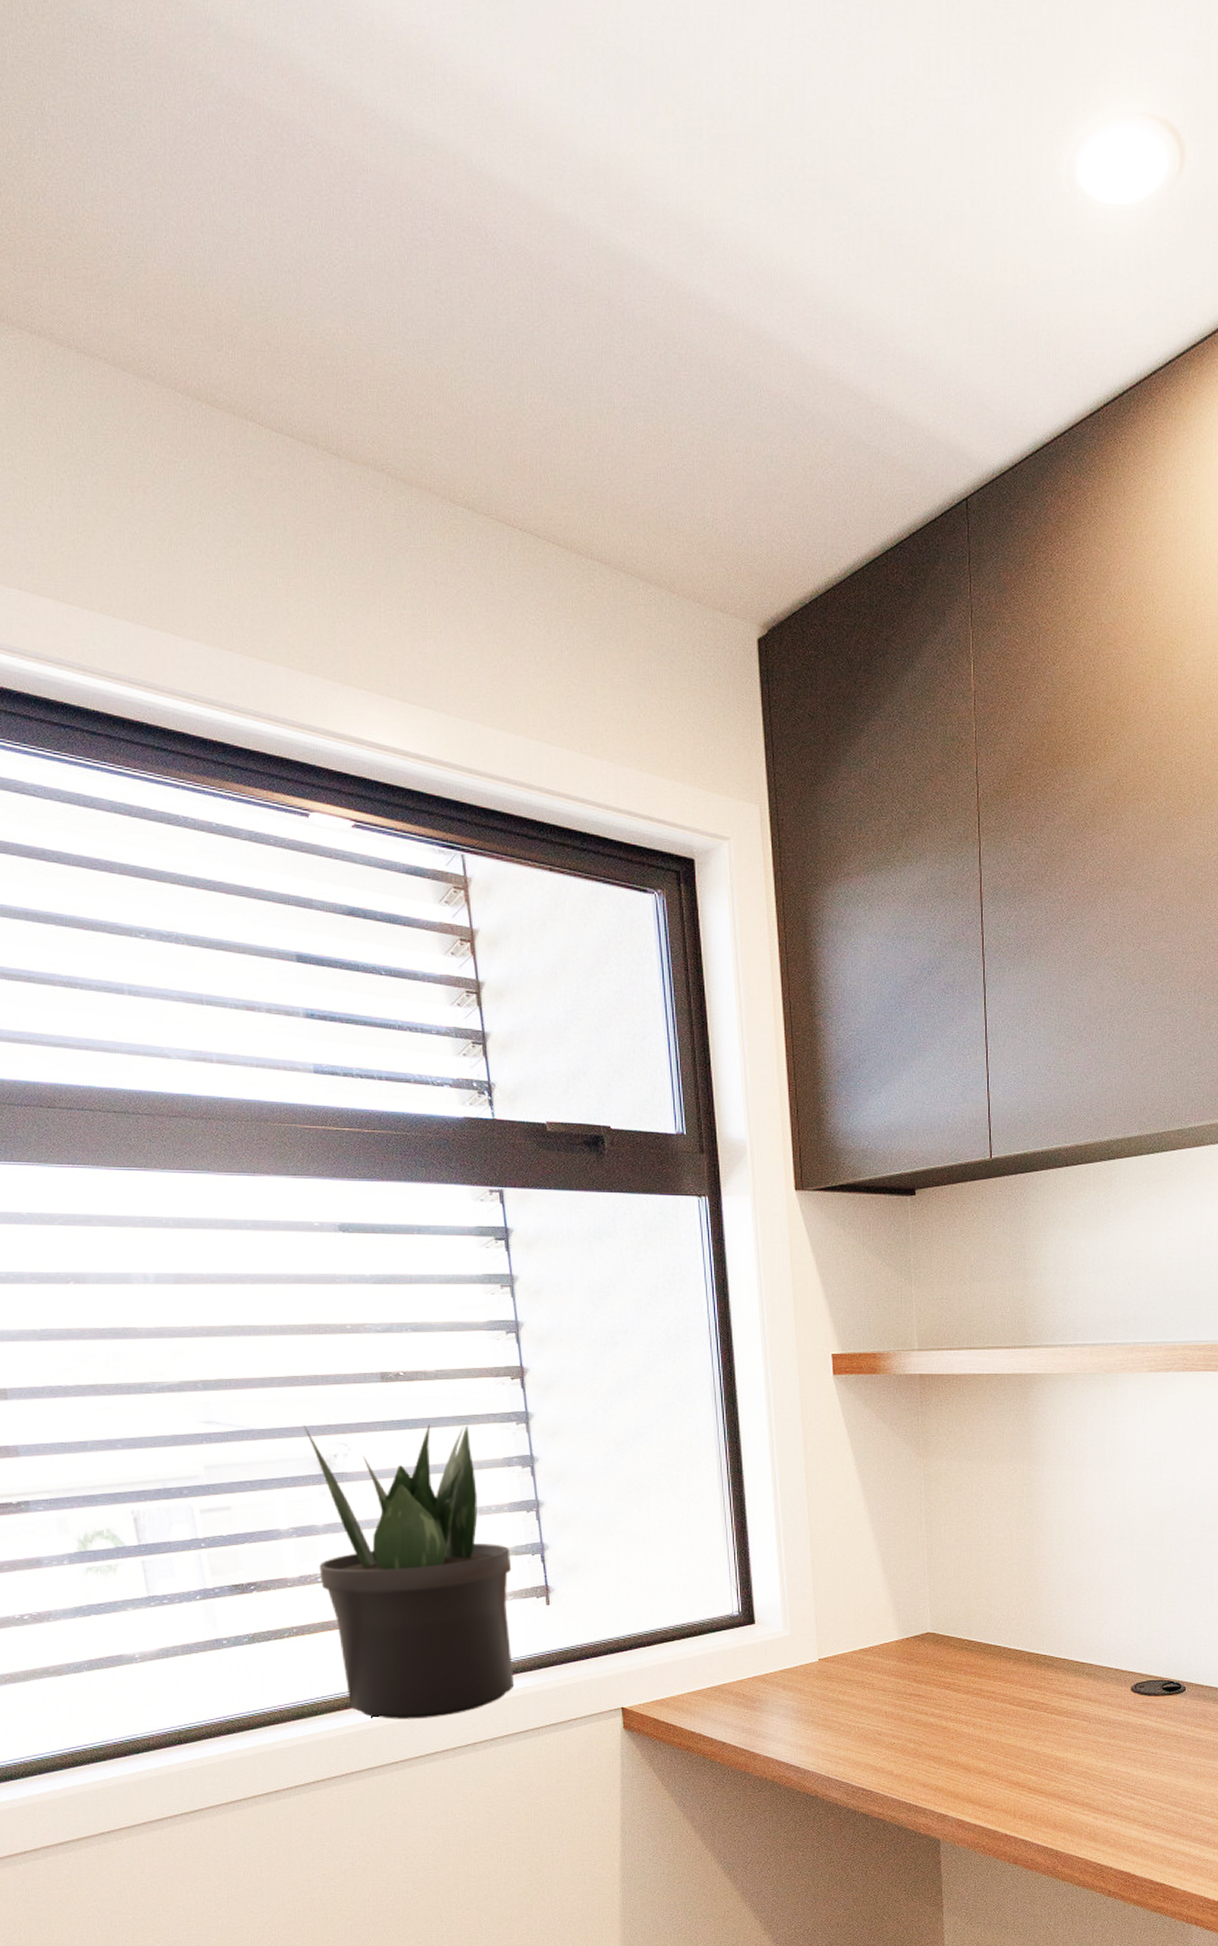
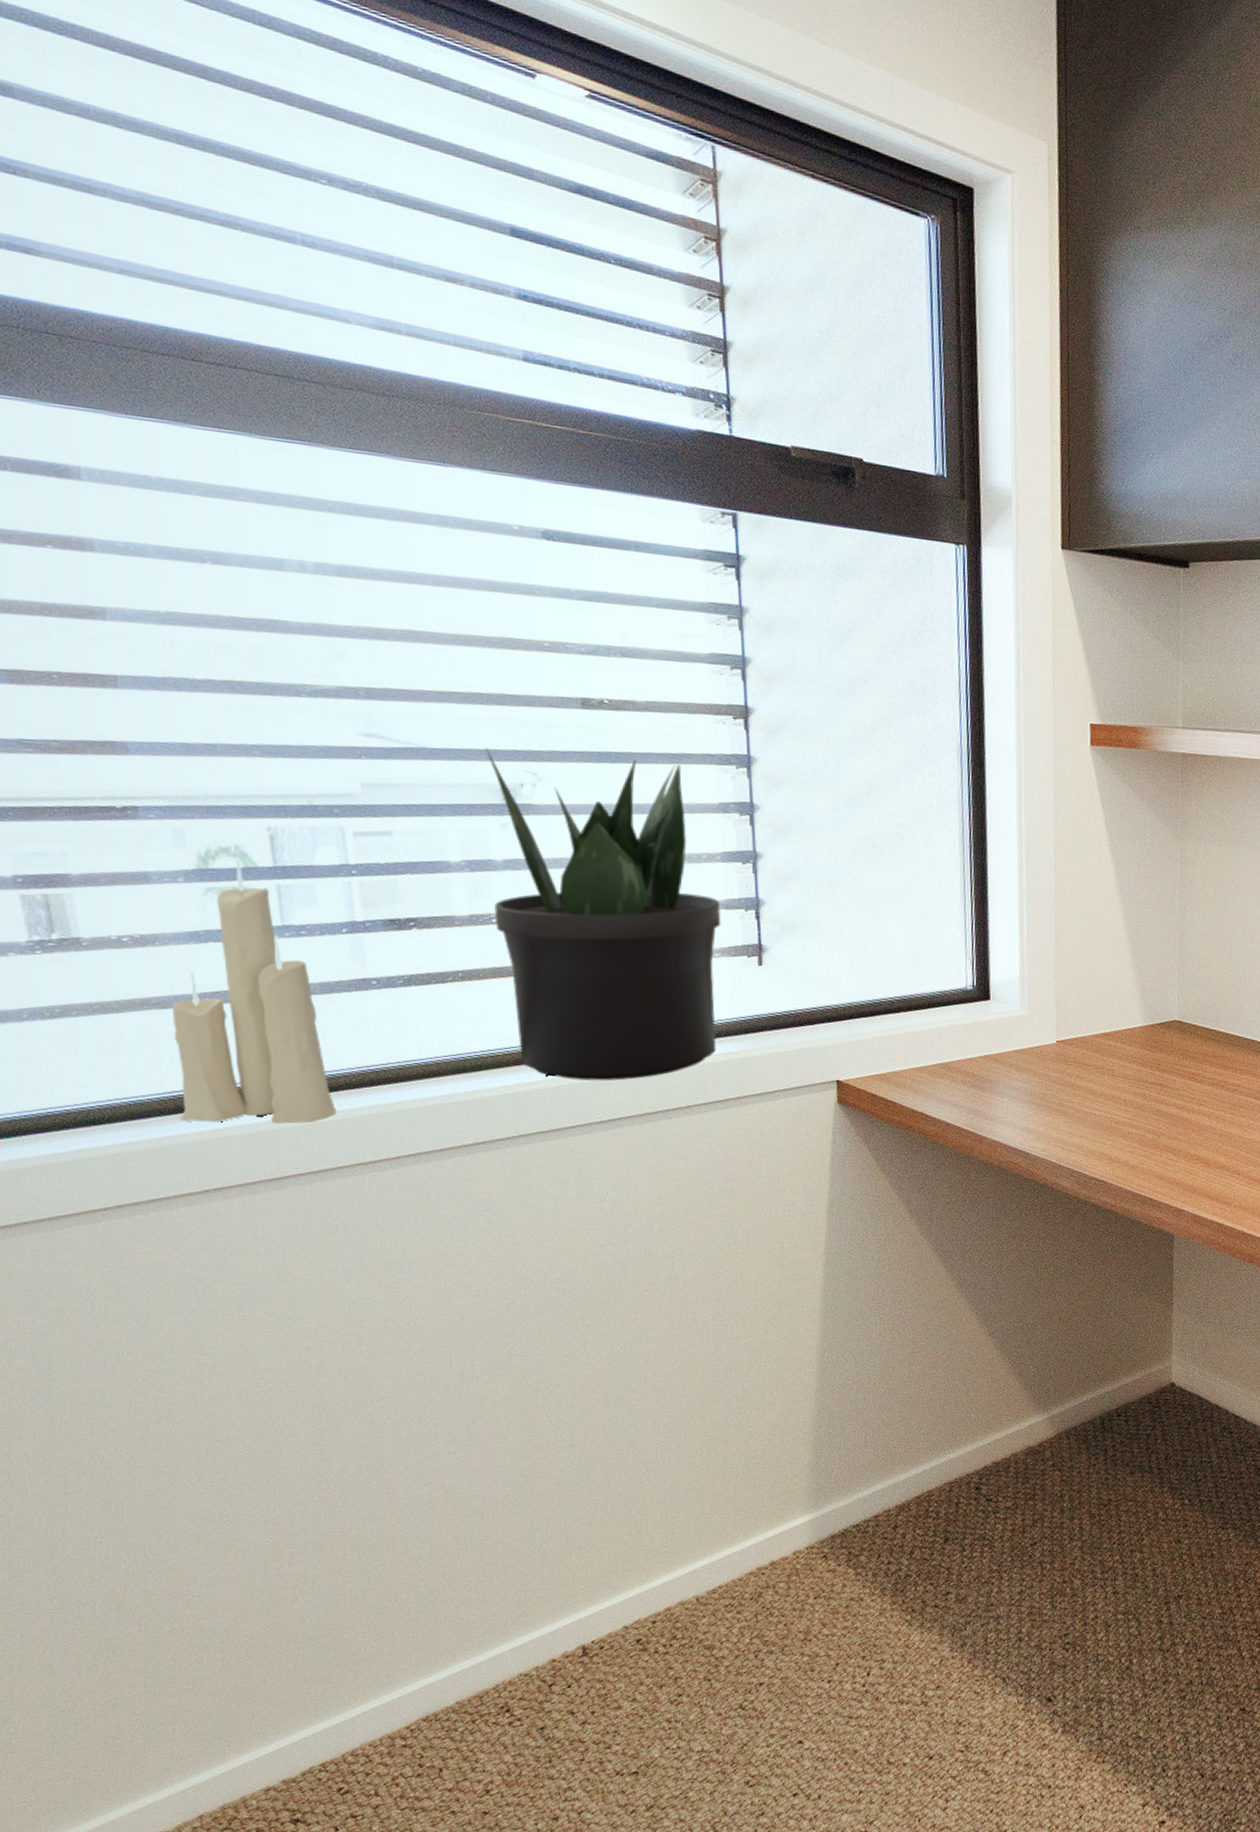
candle: none [65,1539,202,1773] -> present [172,857,337,1124]

